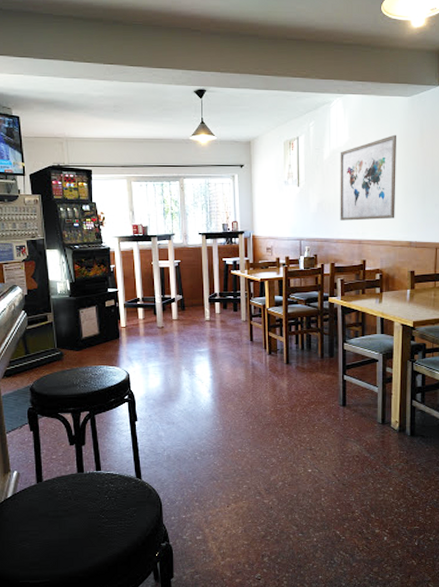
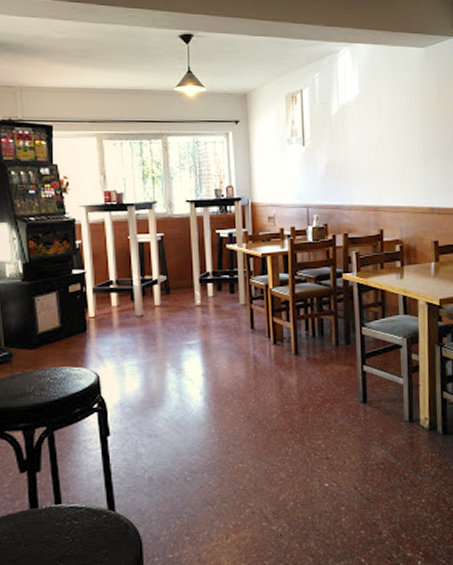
wall art: present [340,134,397,221] -> none [350,88,414,185]

